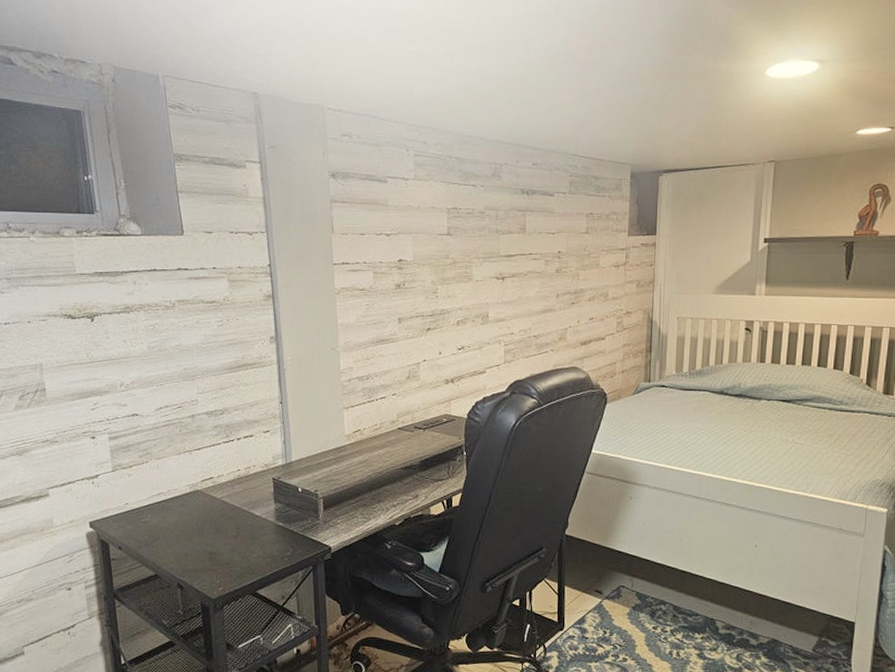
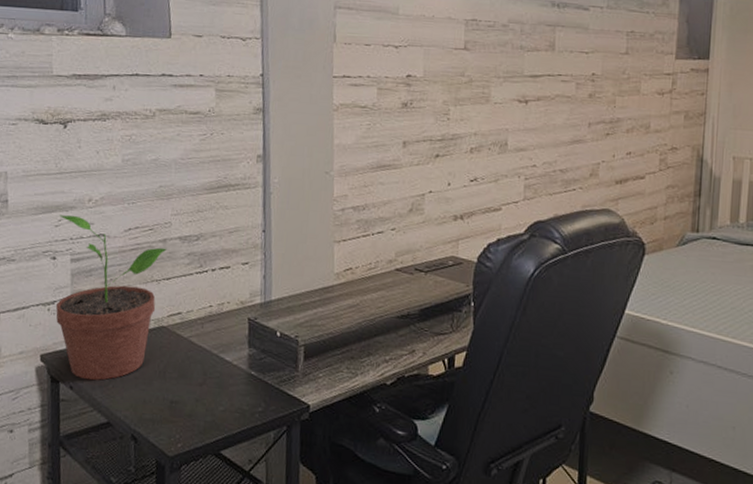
potted plant: none [94,398,196,540] -> present [55,215,167,380]

